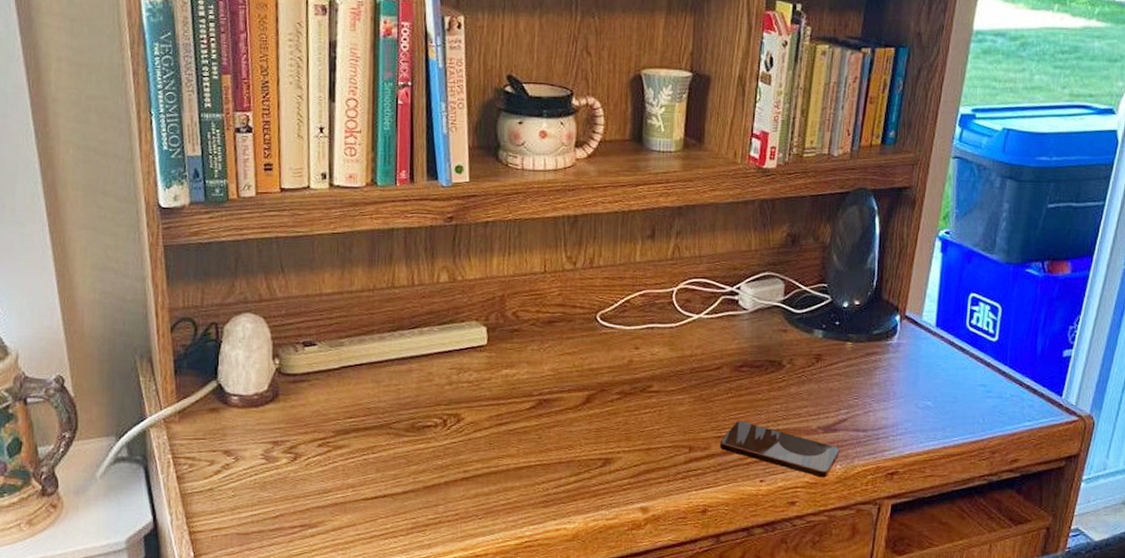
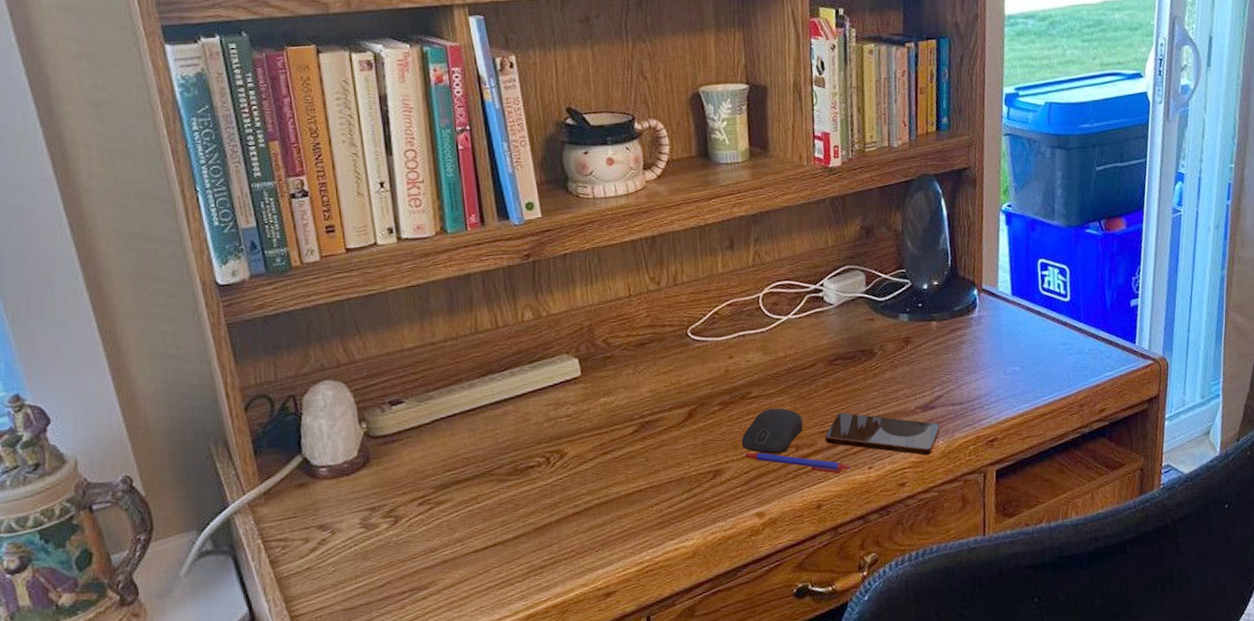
computer mouse: none [635,405,700,452] -> present [741,408,803,454]
pen: none [635,446,742,482] -> present [743,452,851,474]

